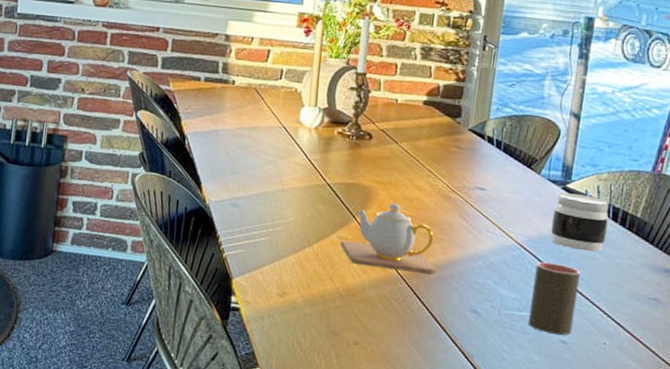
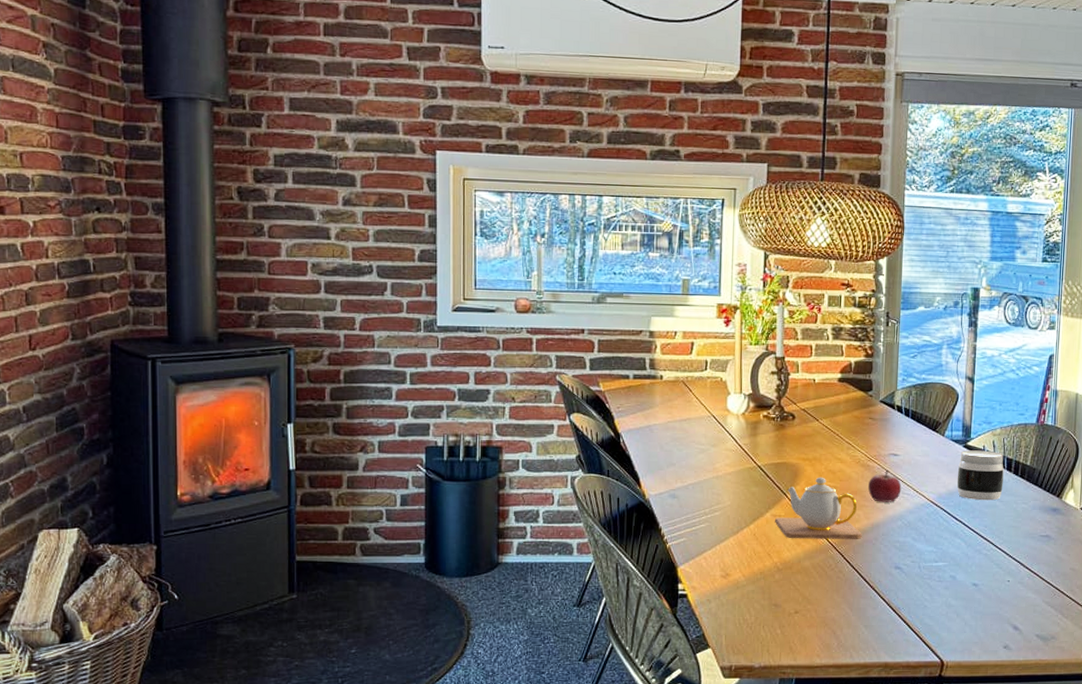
fruit: none [447,203,486,240] -> present [868,469,902,502]
cup: present [528,262,580,336] -> none [944,515,984,578]

